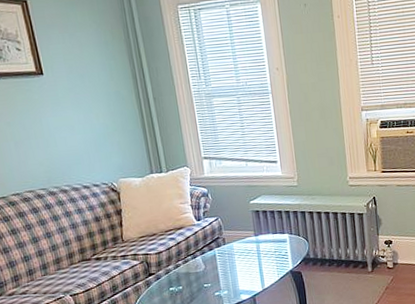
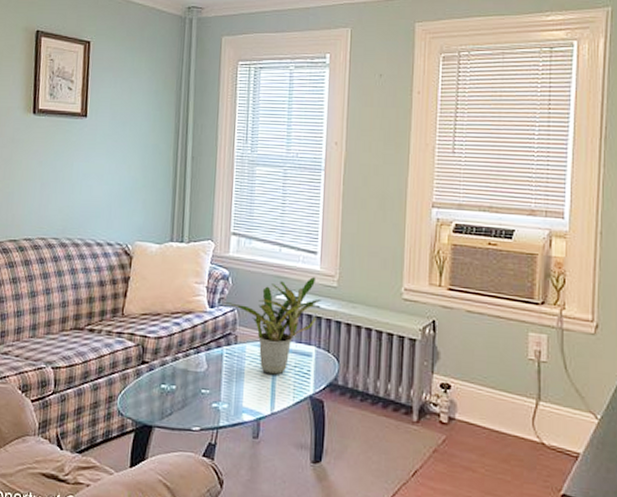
potted plant: none [209,181,287,262] -> present [224,277,321,375]

